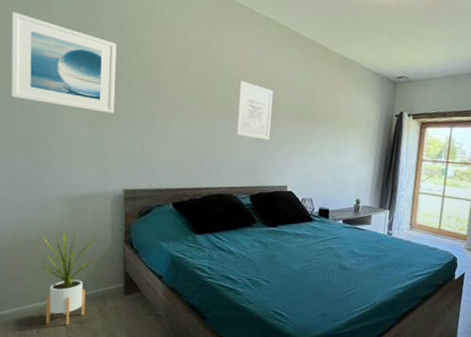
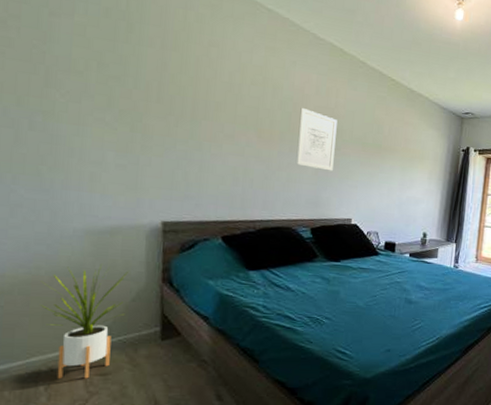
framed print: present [10,12,117,114] -> none [14,12,156,136]

